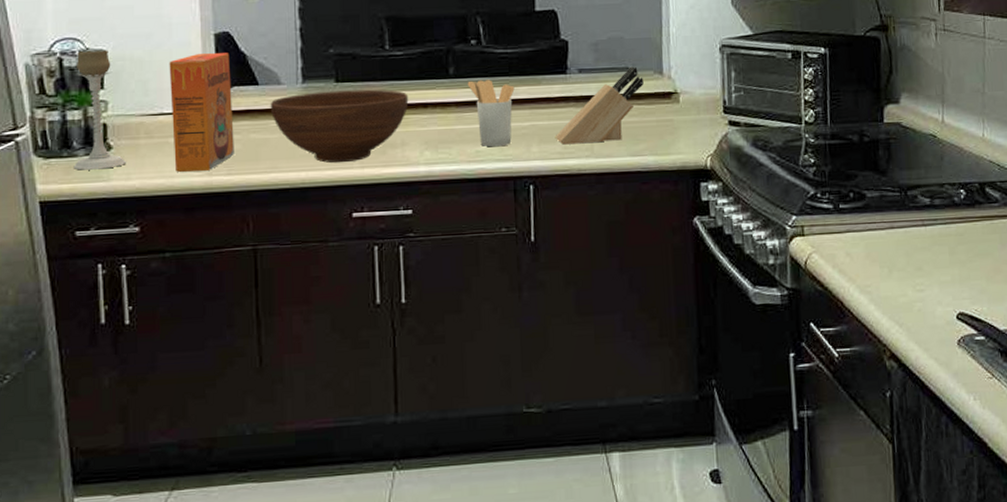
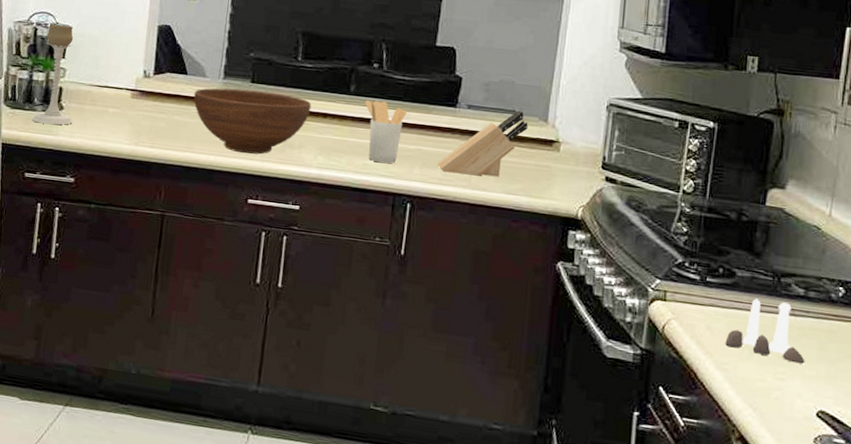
cereal box: present [169,53,234,172] -> none [110,40,168,141]
salt and pepper shaker set: none [865,214,940,272] -> present [725,298,805,364]

